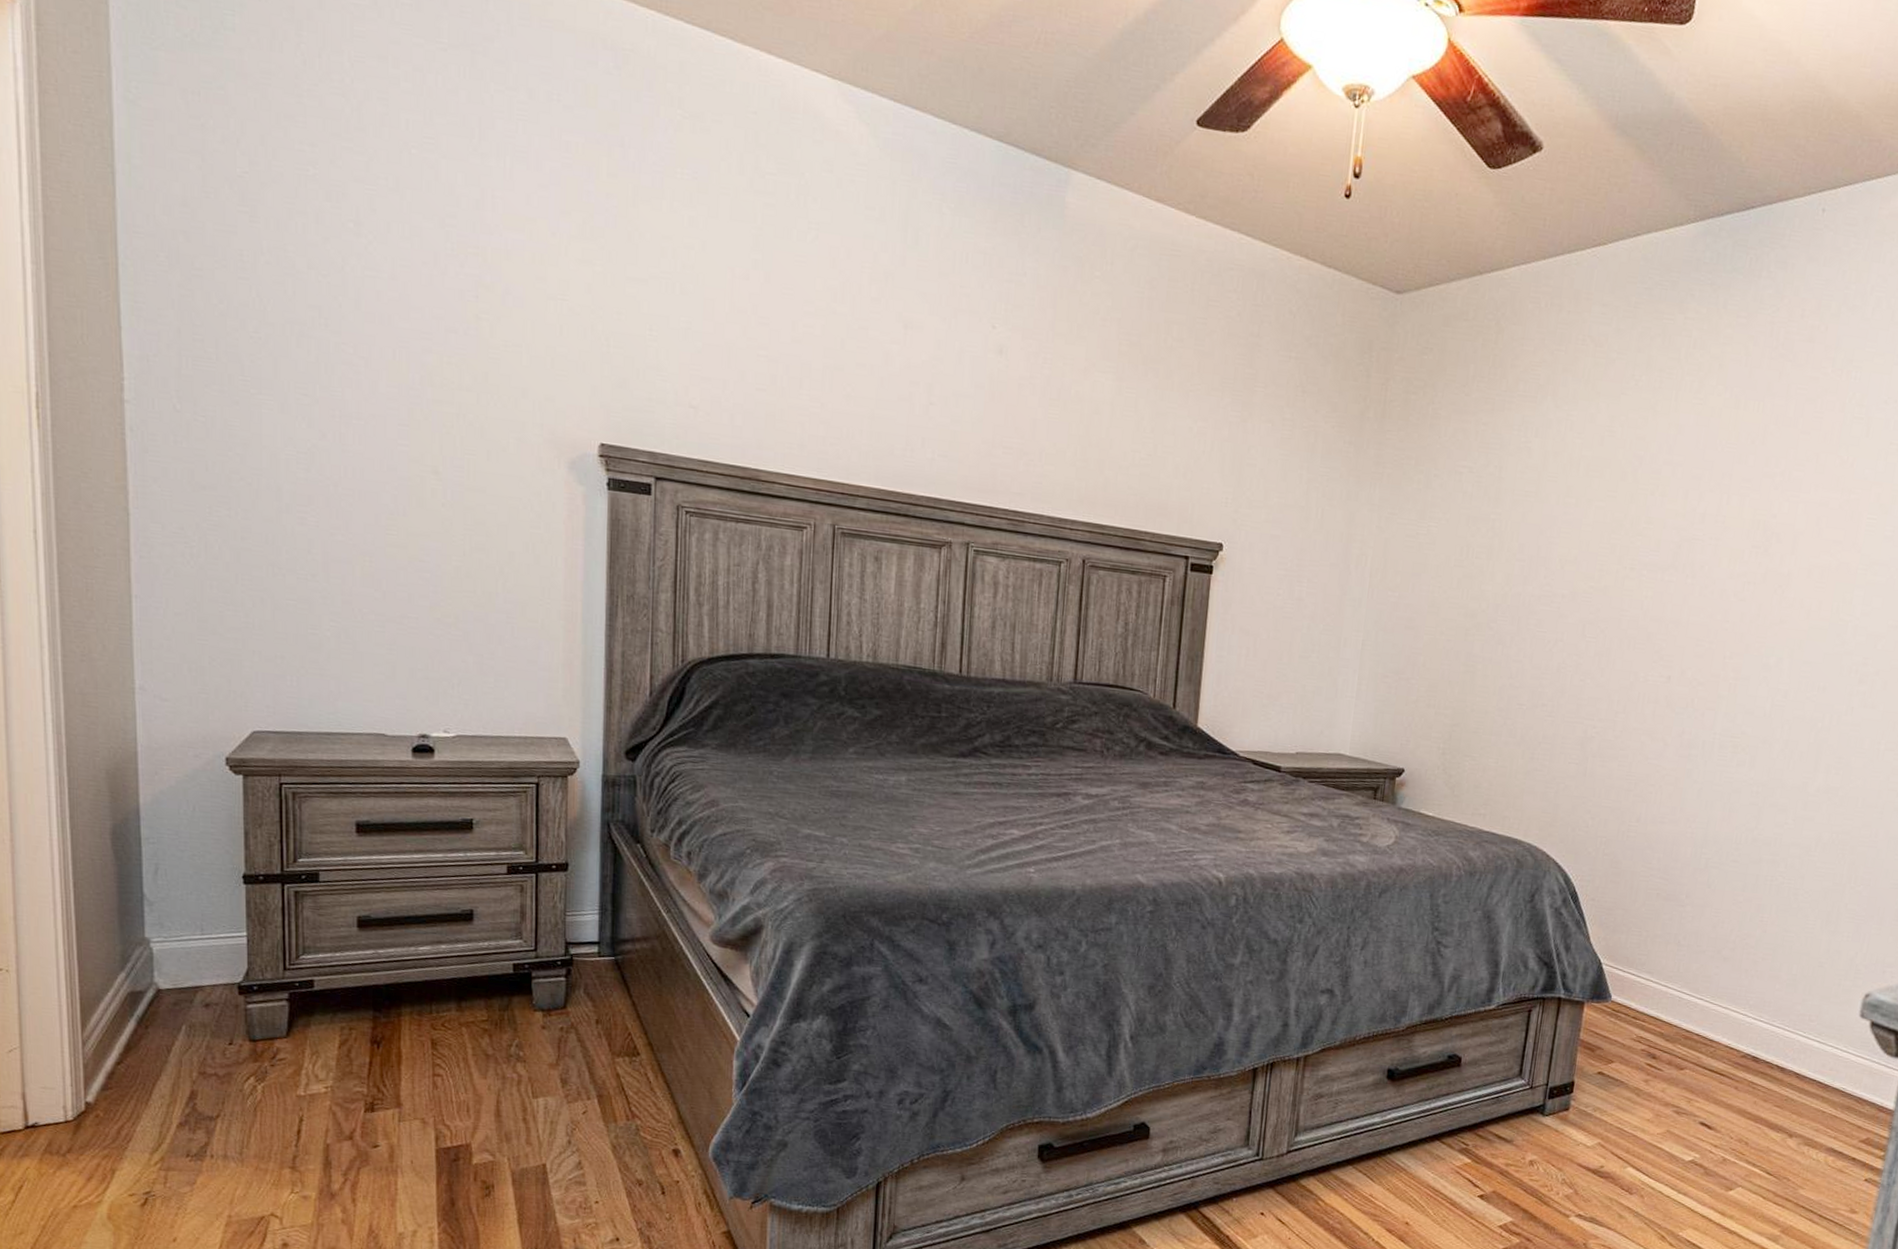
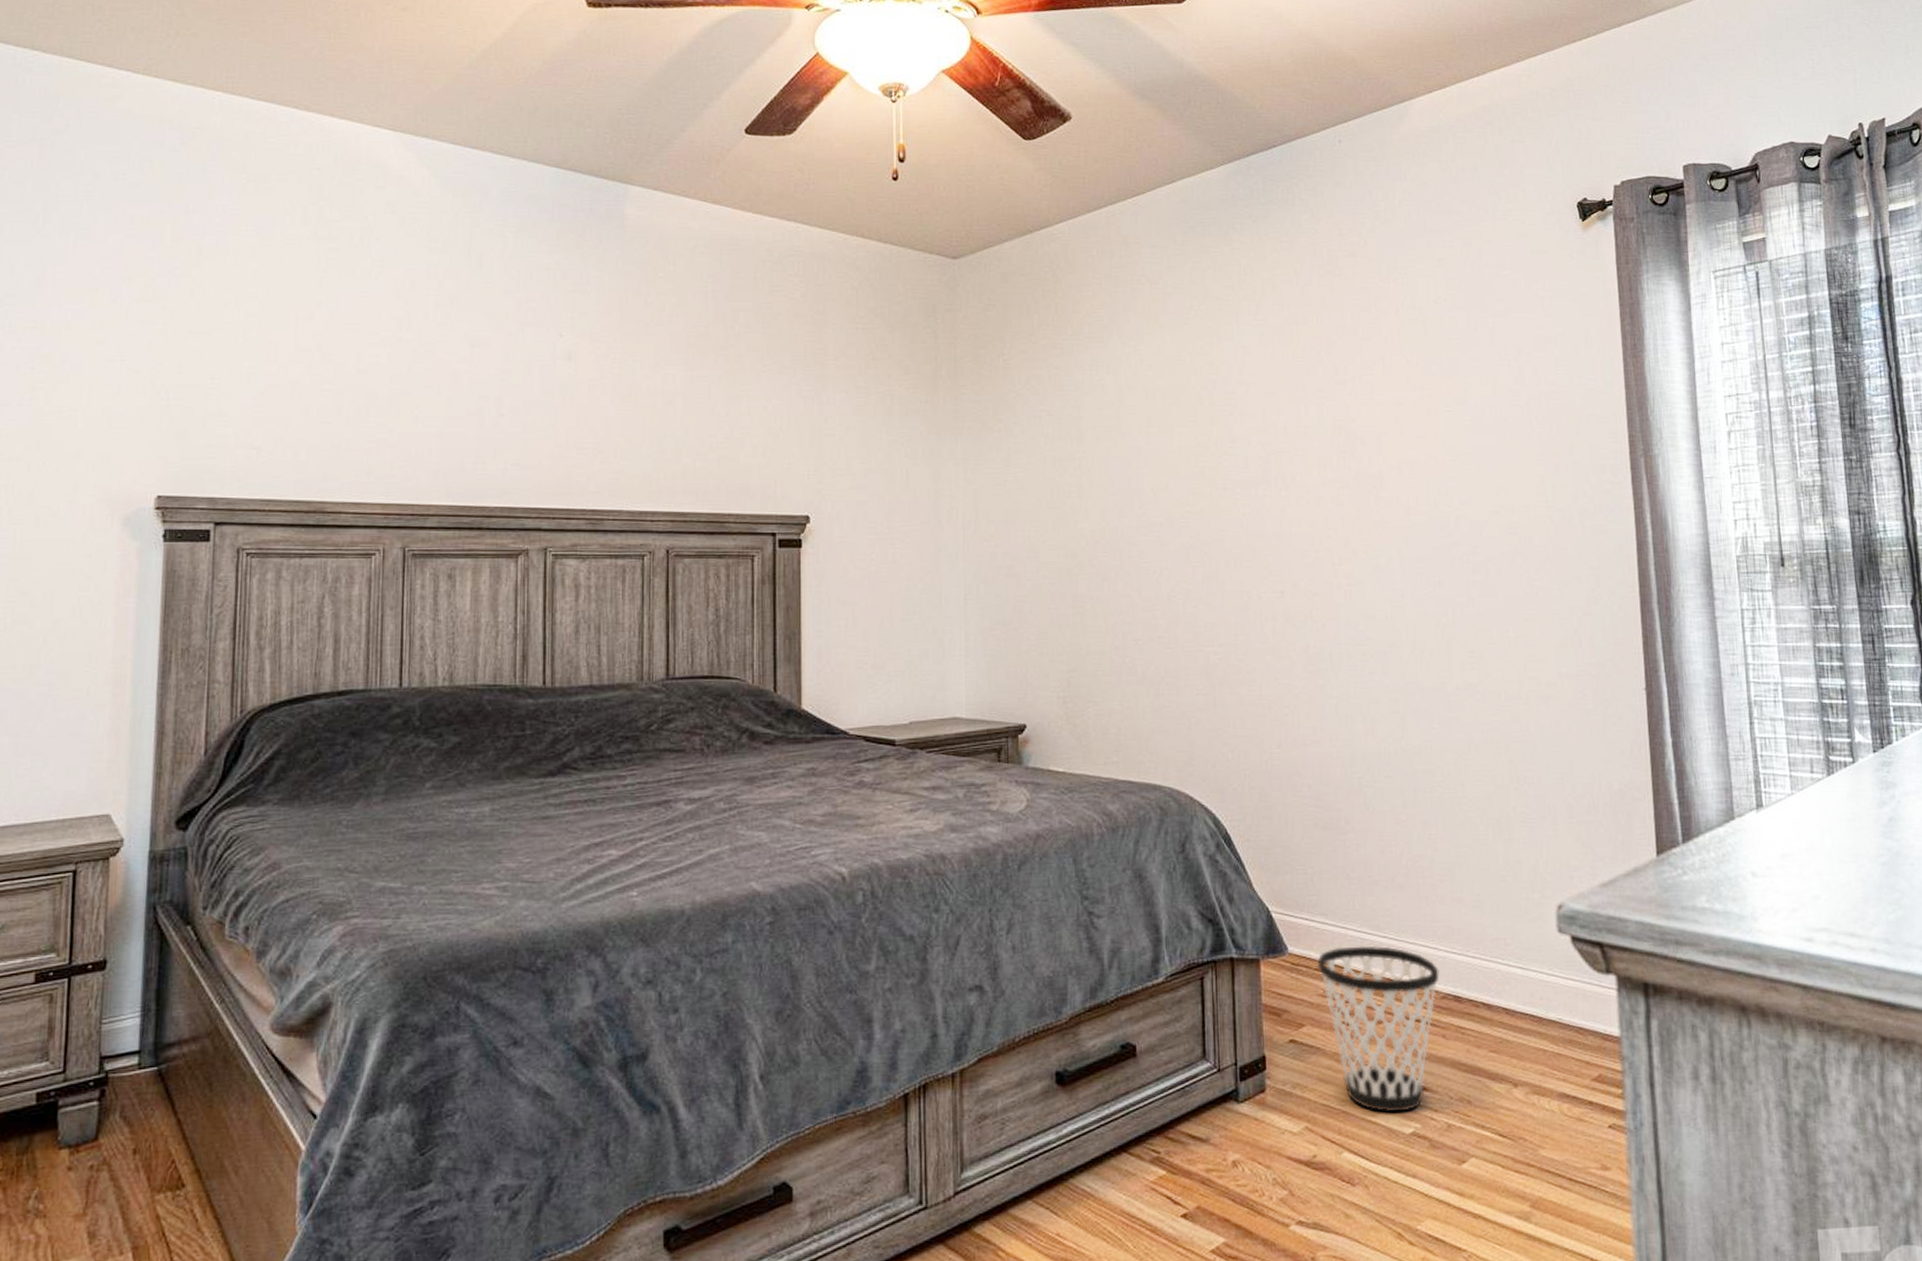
wastebasket: none [1635,1001,1744,1143] -> present [1317,945,1439,1112]

